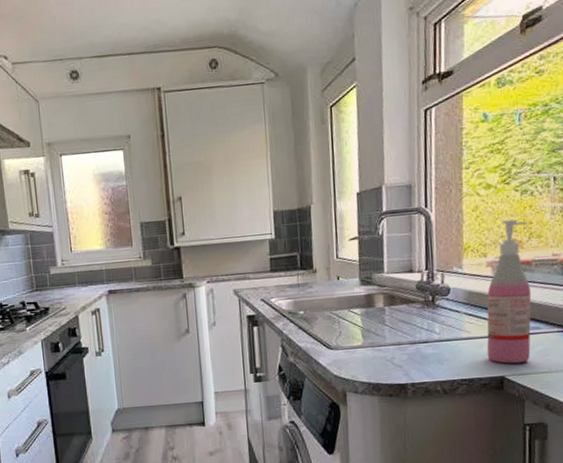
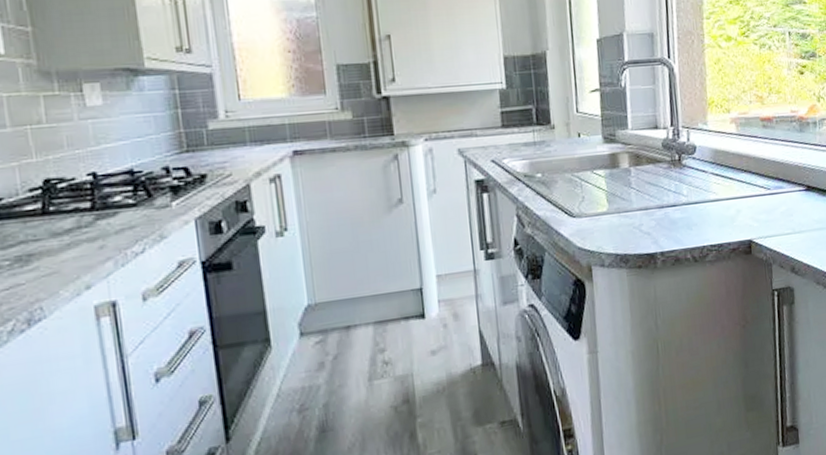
soap dispenser: present [487,219,532,364] -> none [732,74,775,226]

